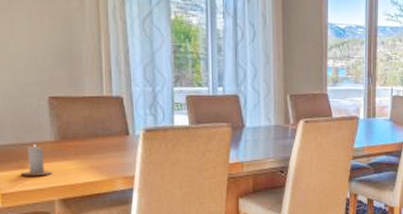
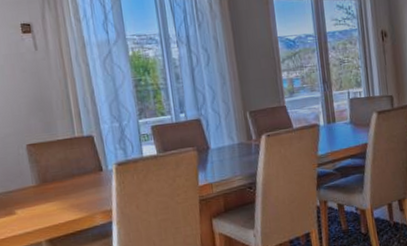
candle: present [20,144,52,176] -> none [8,191,37,222]

